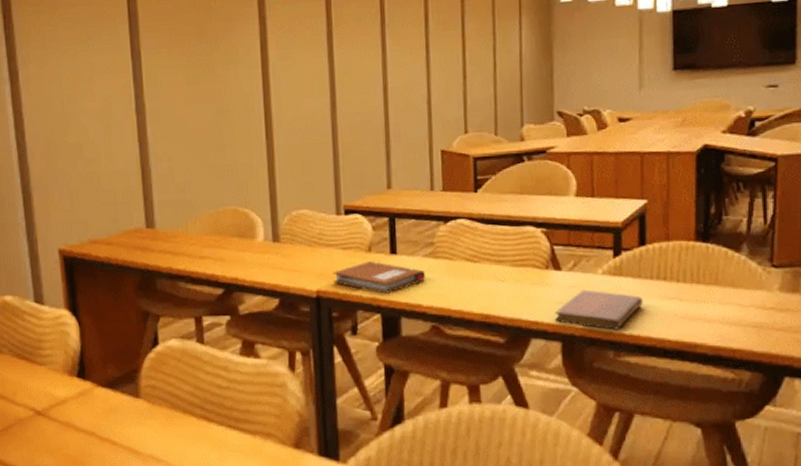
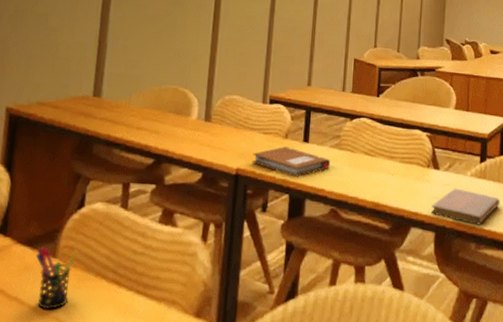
pen holder: none [118,388,161,449] -> present [35,247,78,311]

